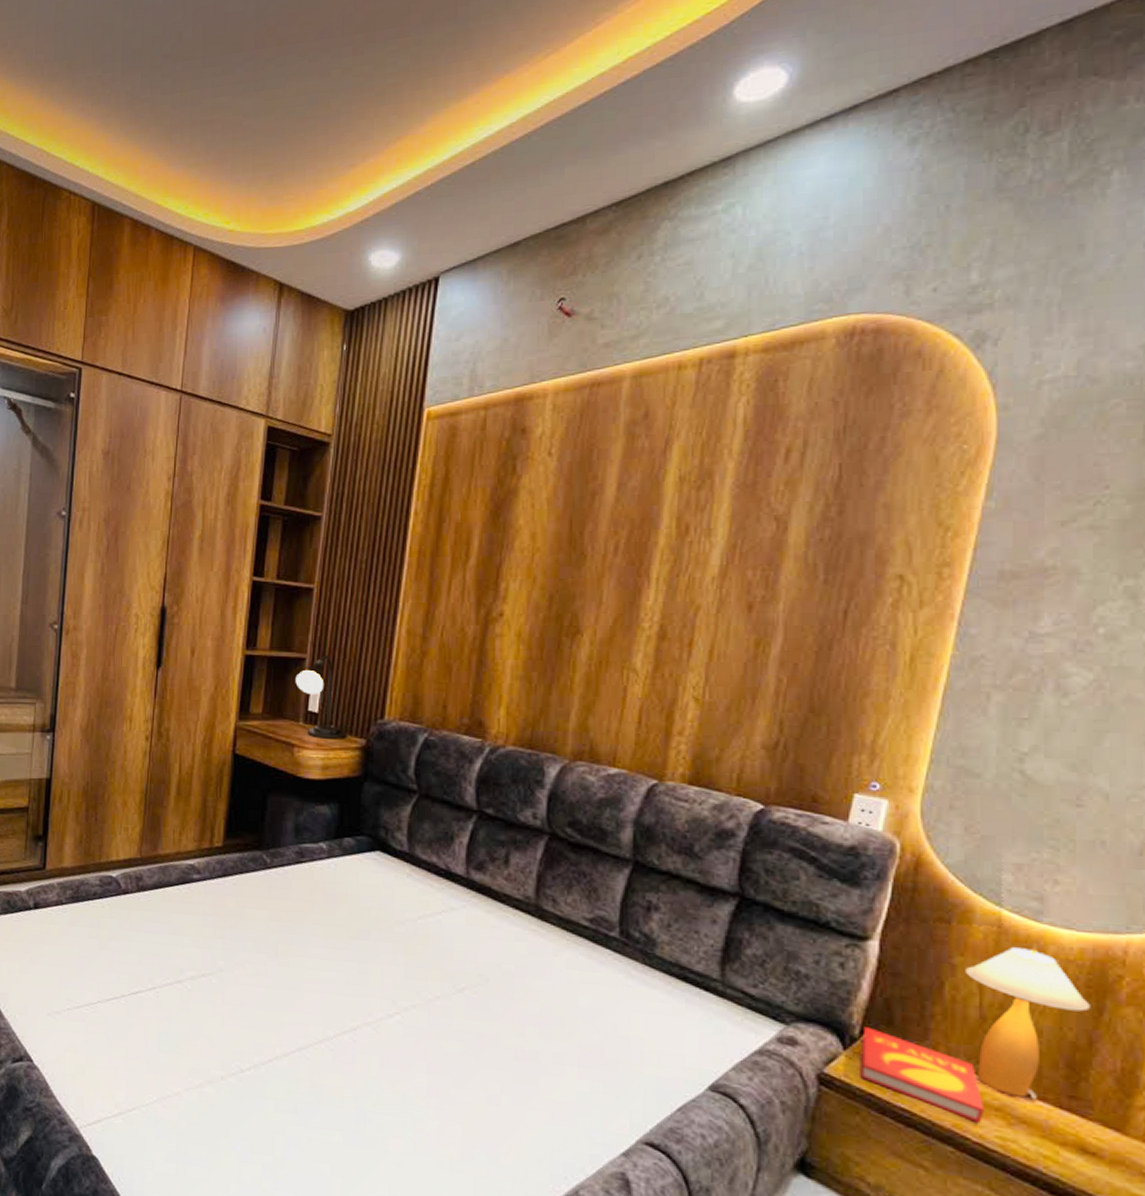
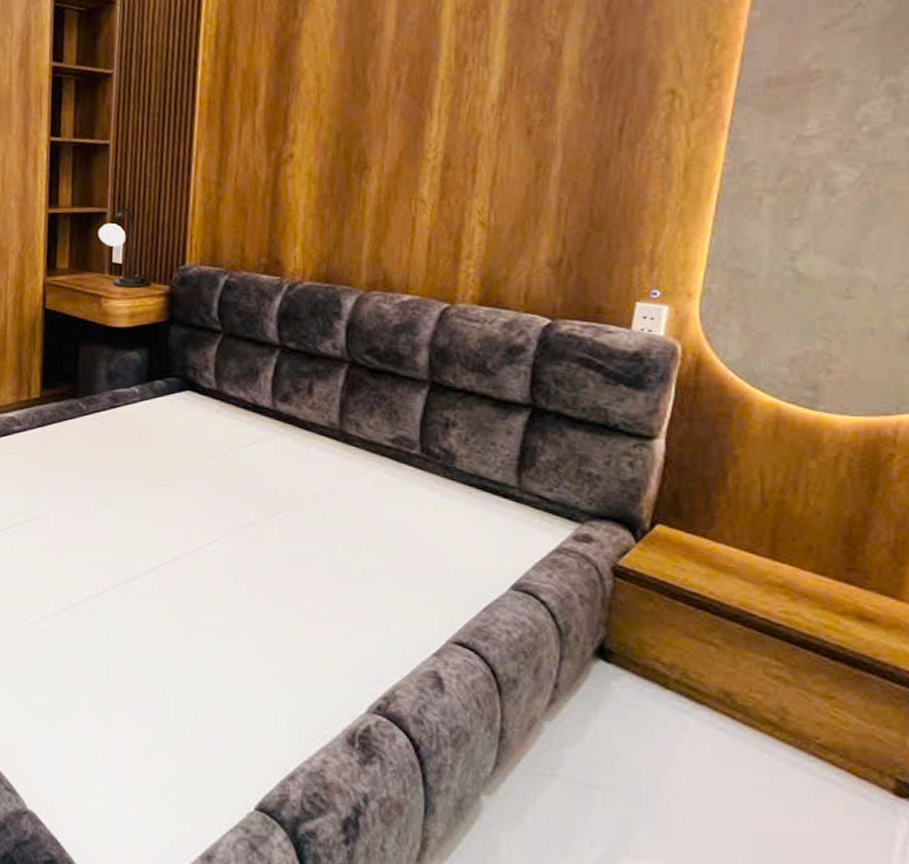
book: present [860,1027,985,1124] -> none [651,520,769,601]
table lamp: present [966,941,1090,1100] -> none [747,428,865,575]

